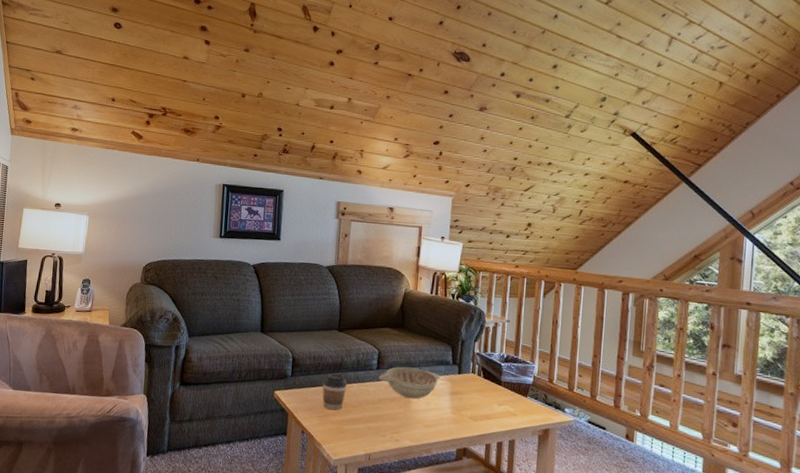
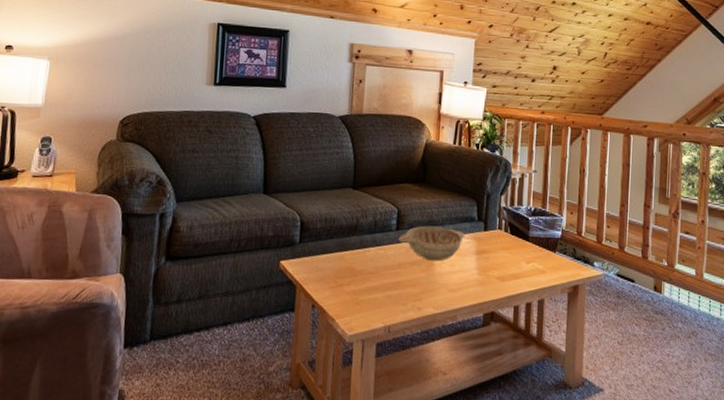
coffee cup: present [322,373,348,411] -> none [335,236,364,279]

